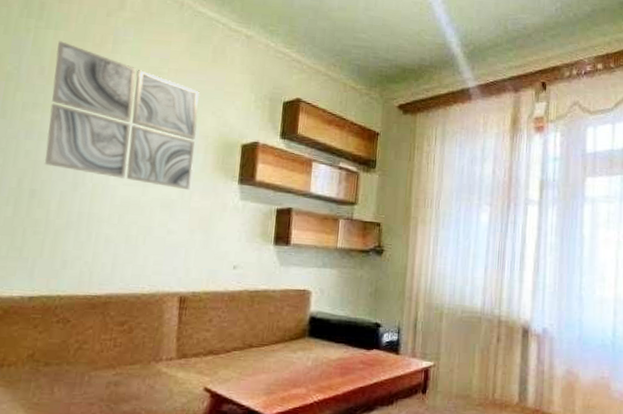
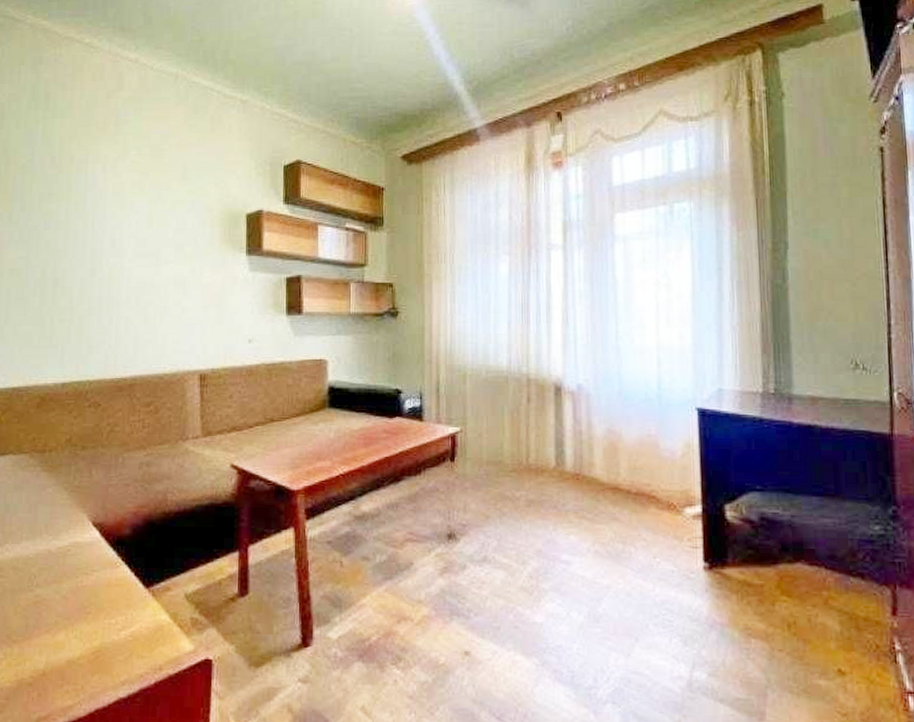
wall art: present [44,41,200,191] -> none [63,129,202,266]

